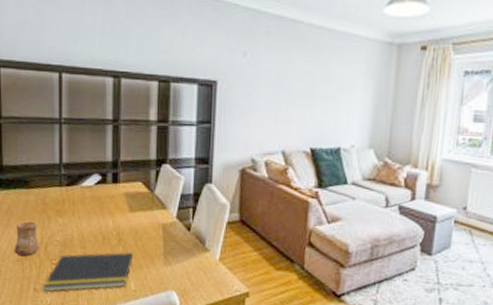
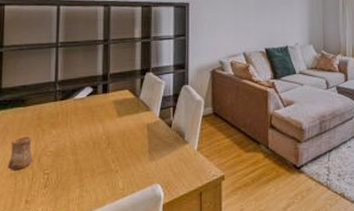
notepad: present [43,251,134,293] -> none [35,153,122,203]

